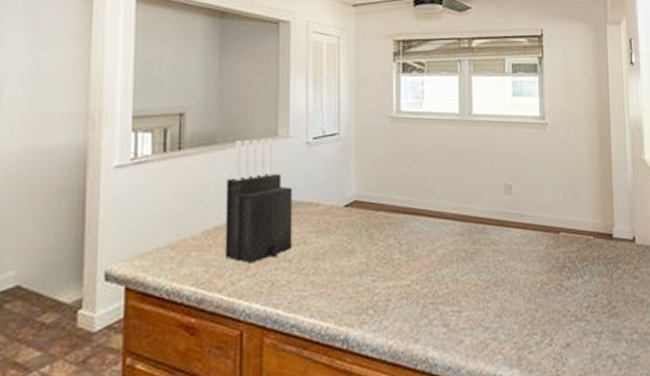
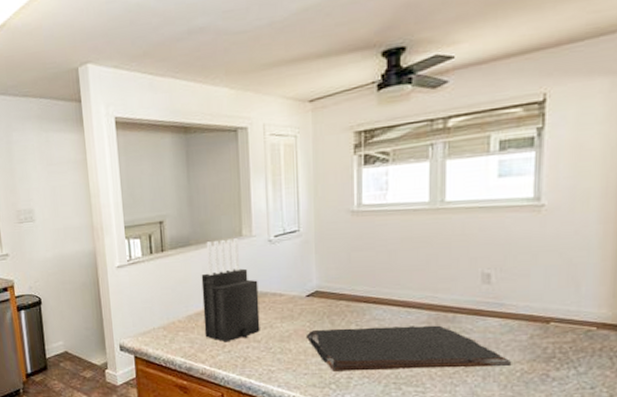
cutting board: none [342,237,533,294] -> present [305,325,512,371]

